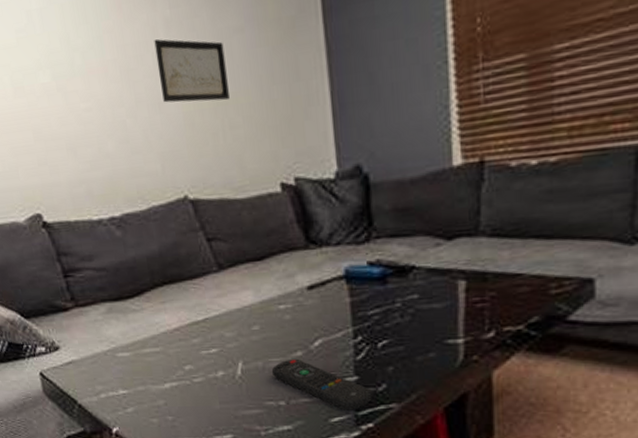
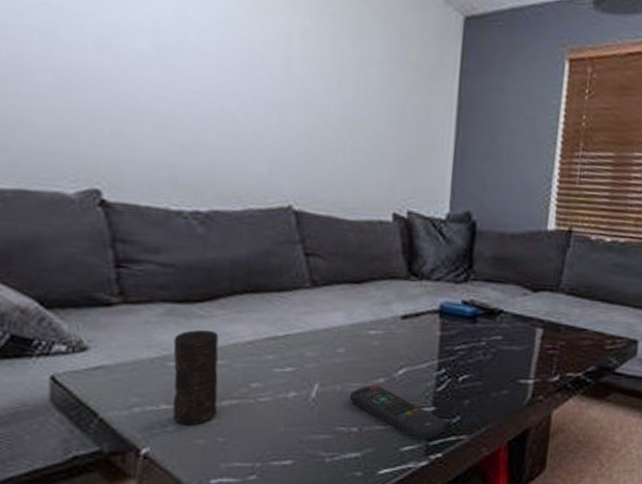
candle: none [117,322,162,407] -> present [172,329,219,426]
wall art: present [154,39,230,103] -> none [285,45,361,124]

